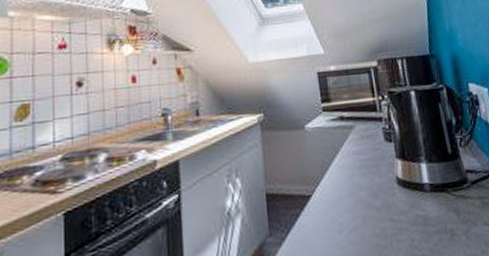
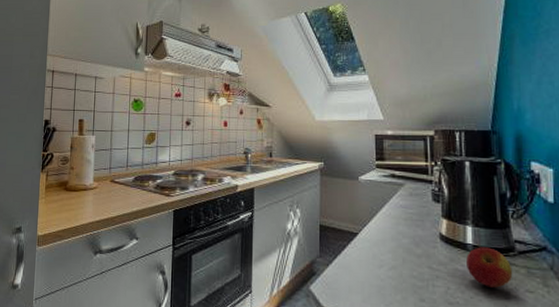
apple: none [425,183,470,229] -> present [466,247,513,288]

